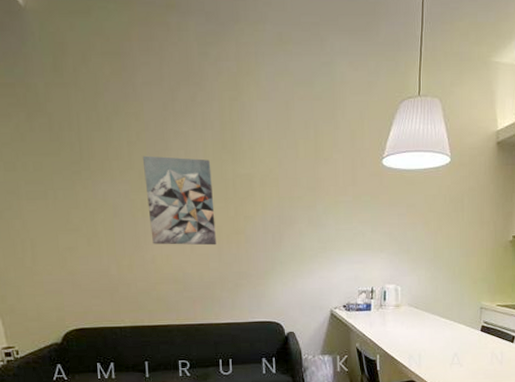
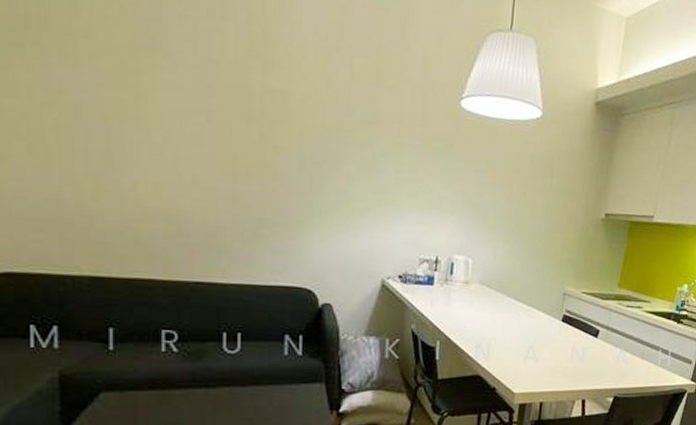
wall art: present [142,155,216,246] -> none [126,39,231,178]

